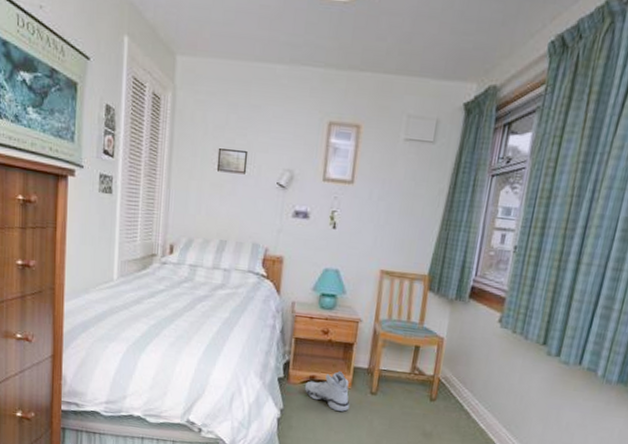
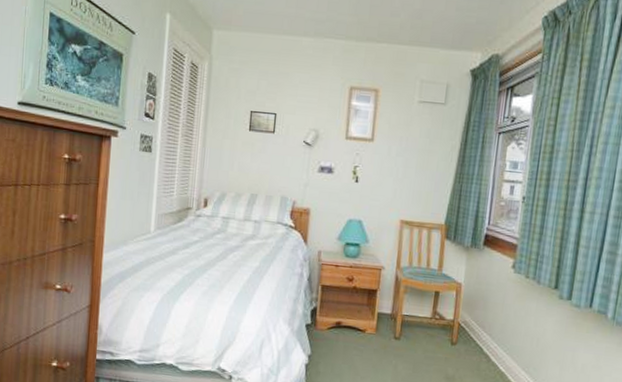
sneaker: present [304,370,350,412] -> none [331,316,375,357]

